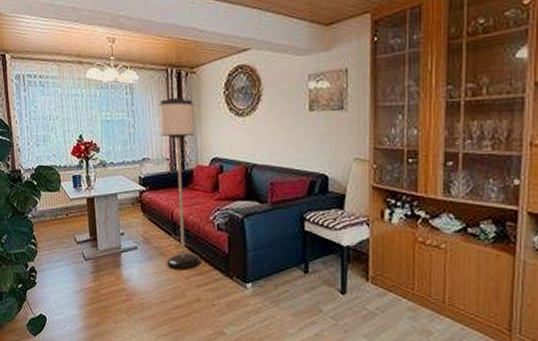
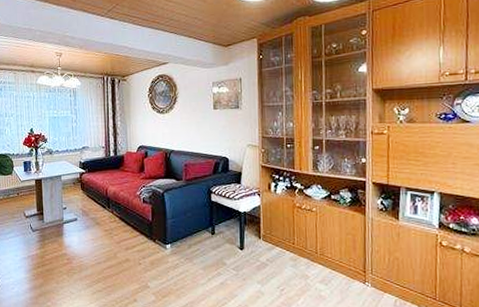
floor lamp: present [158,98,200,270] -> none [96,99,129,236]

